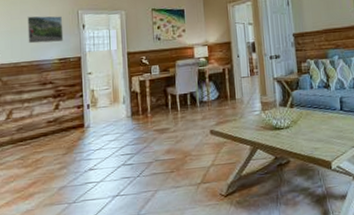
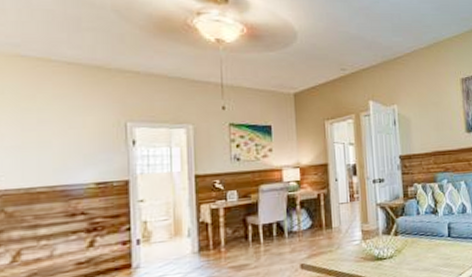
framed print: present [27,16,64,44] -> none [48,127,104,164]

